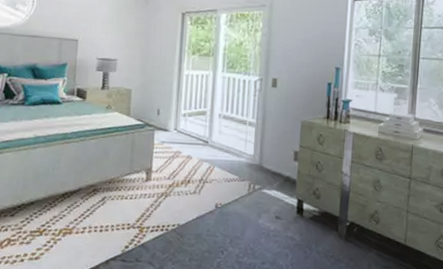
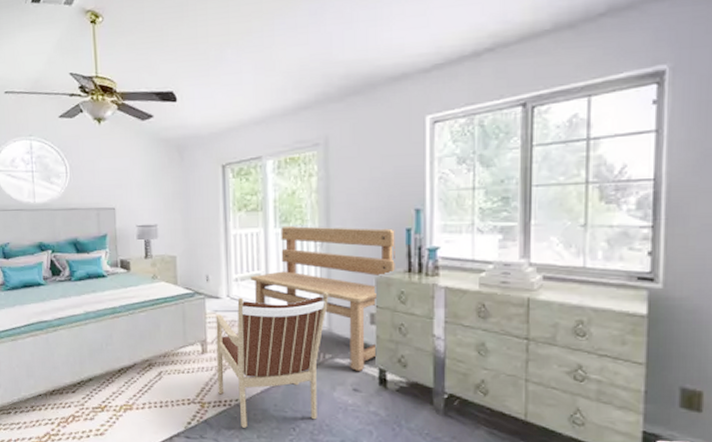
armchair: none [157,131,263,251] -> present [215,292,329,428]
bench: none [197,71,319,201] -> present [251,225,395,371]

